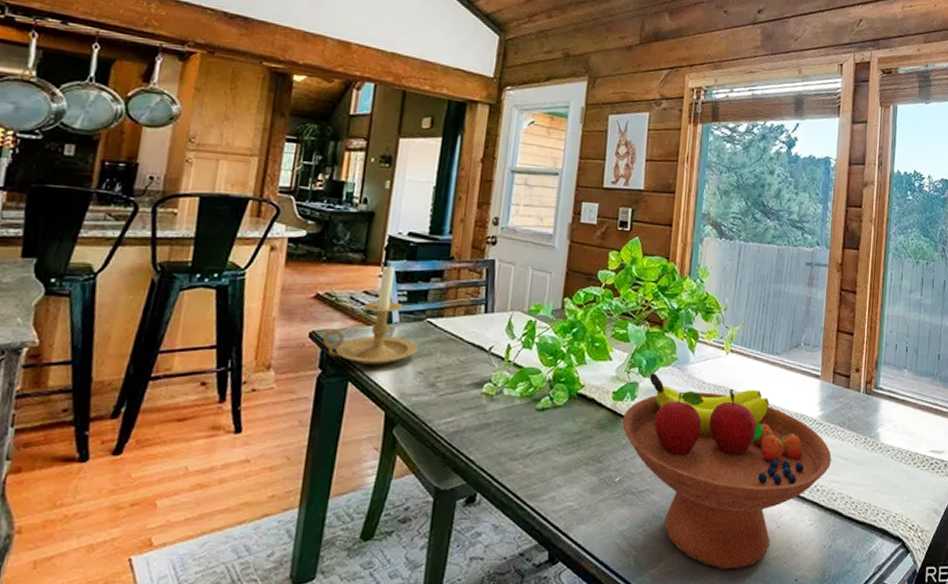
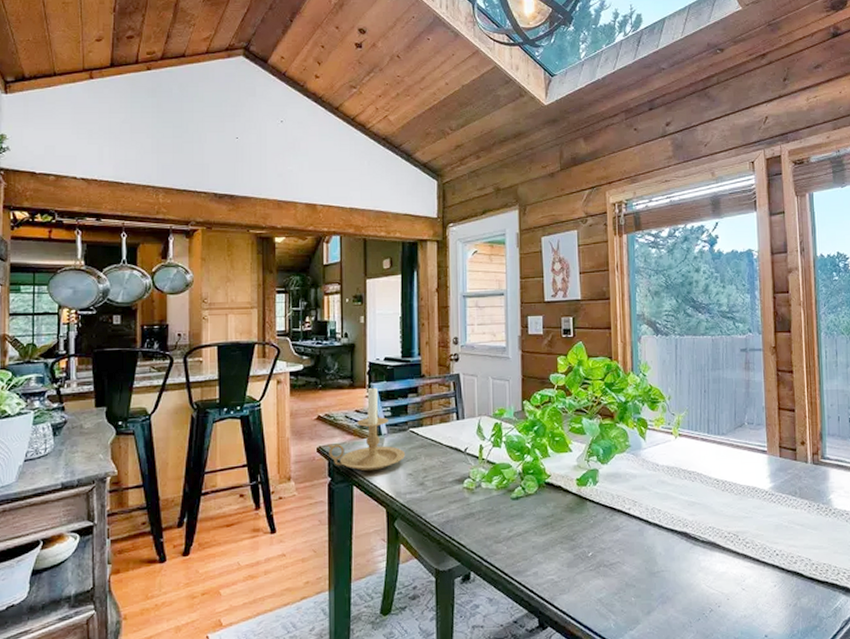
fruit bowl: present [622,373,832,570] -> none [588,460,788,630]

